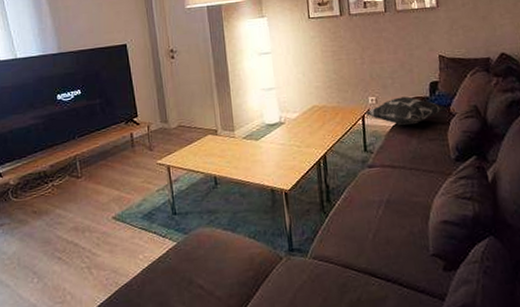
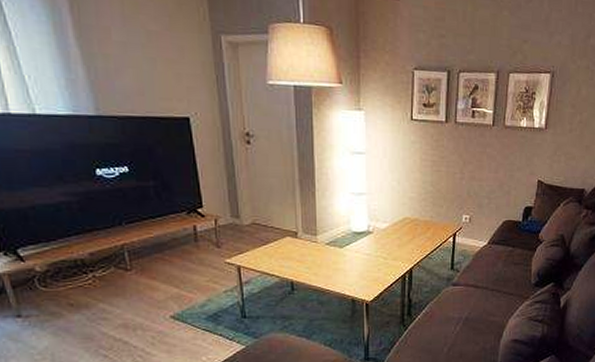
decorative pillow: present [364,96,446,126] -> none [456,219,536,248]

